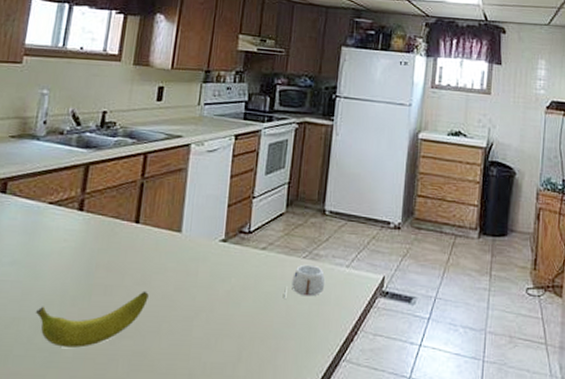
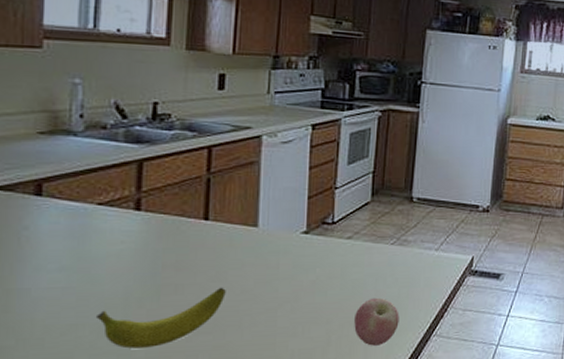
apple: none [264,313,309,367] -> present [354,297,400,346]
mug: present [284,264,326,298] -> none [372,250,415,284]

